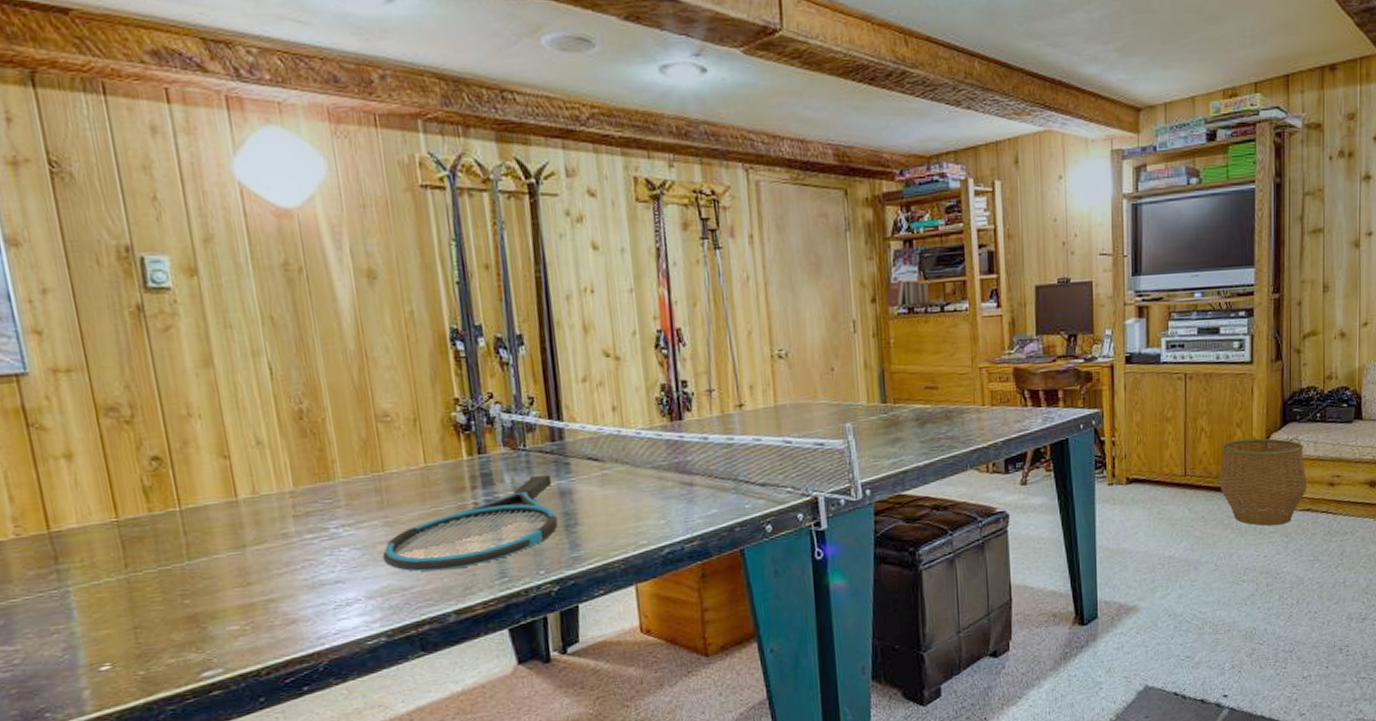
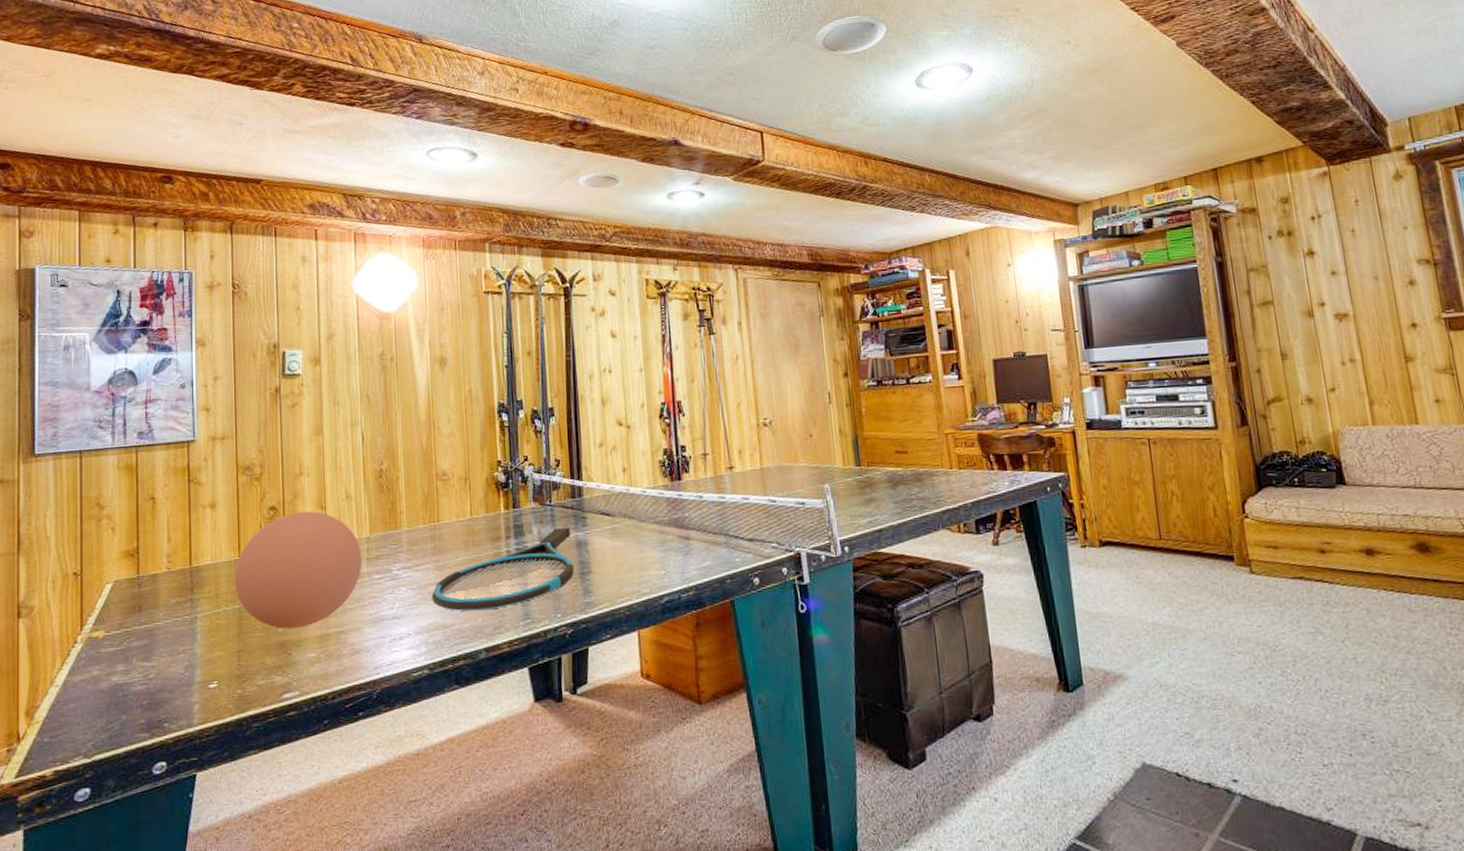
ball: none [113,461,288,600] -> present [235,511,362,629]
books: none [1151,111,1212,153] -> present [1091,203,1150,240]
basket: present [1219,437,1308,526] -> none [1195,502,1296,594]

